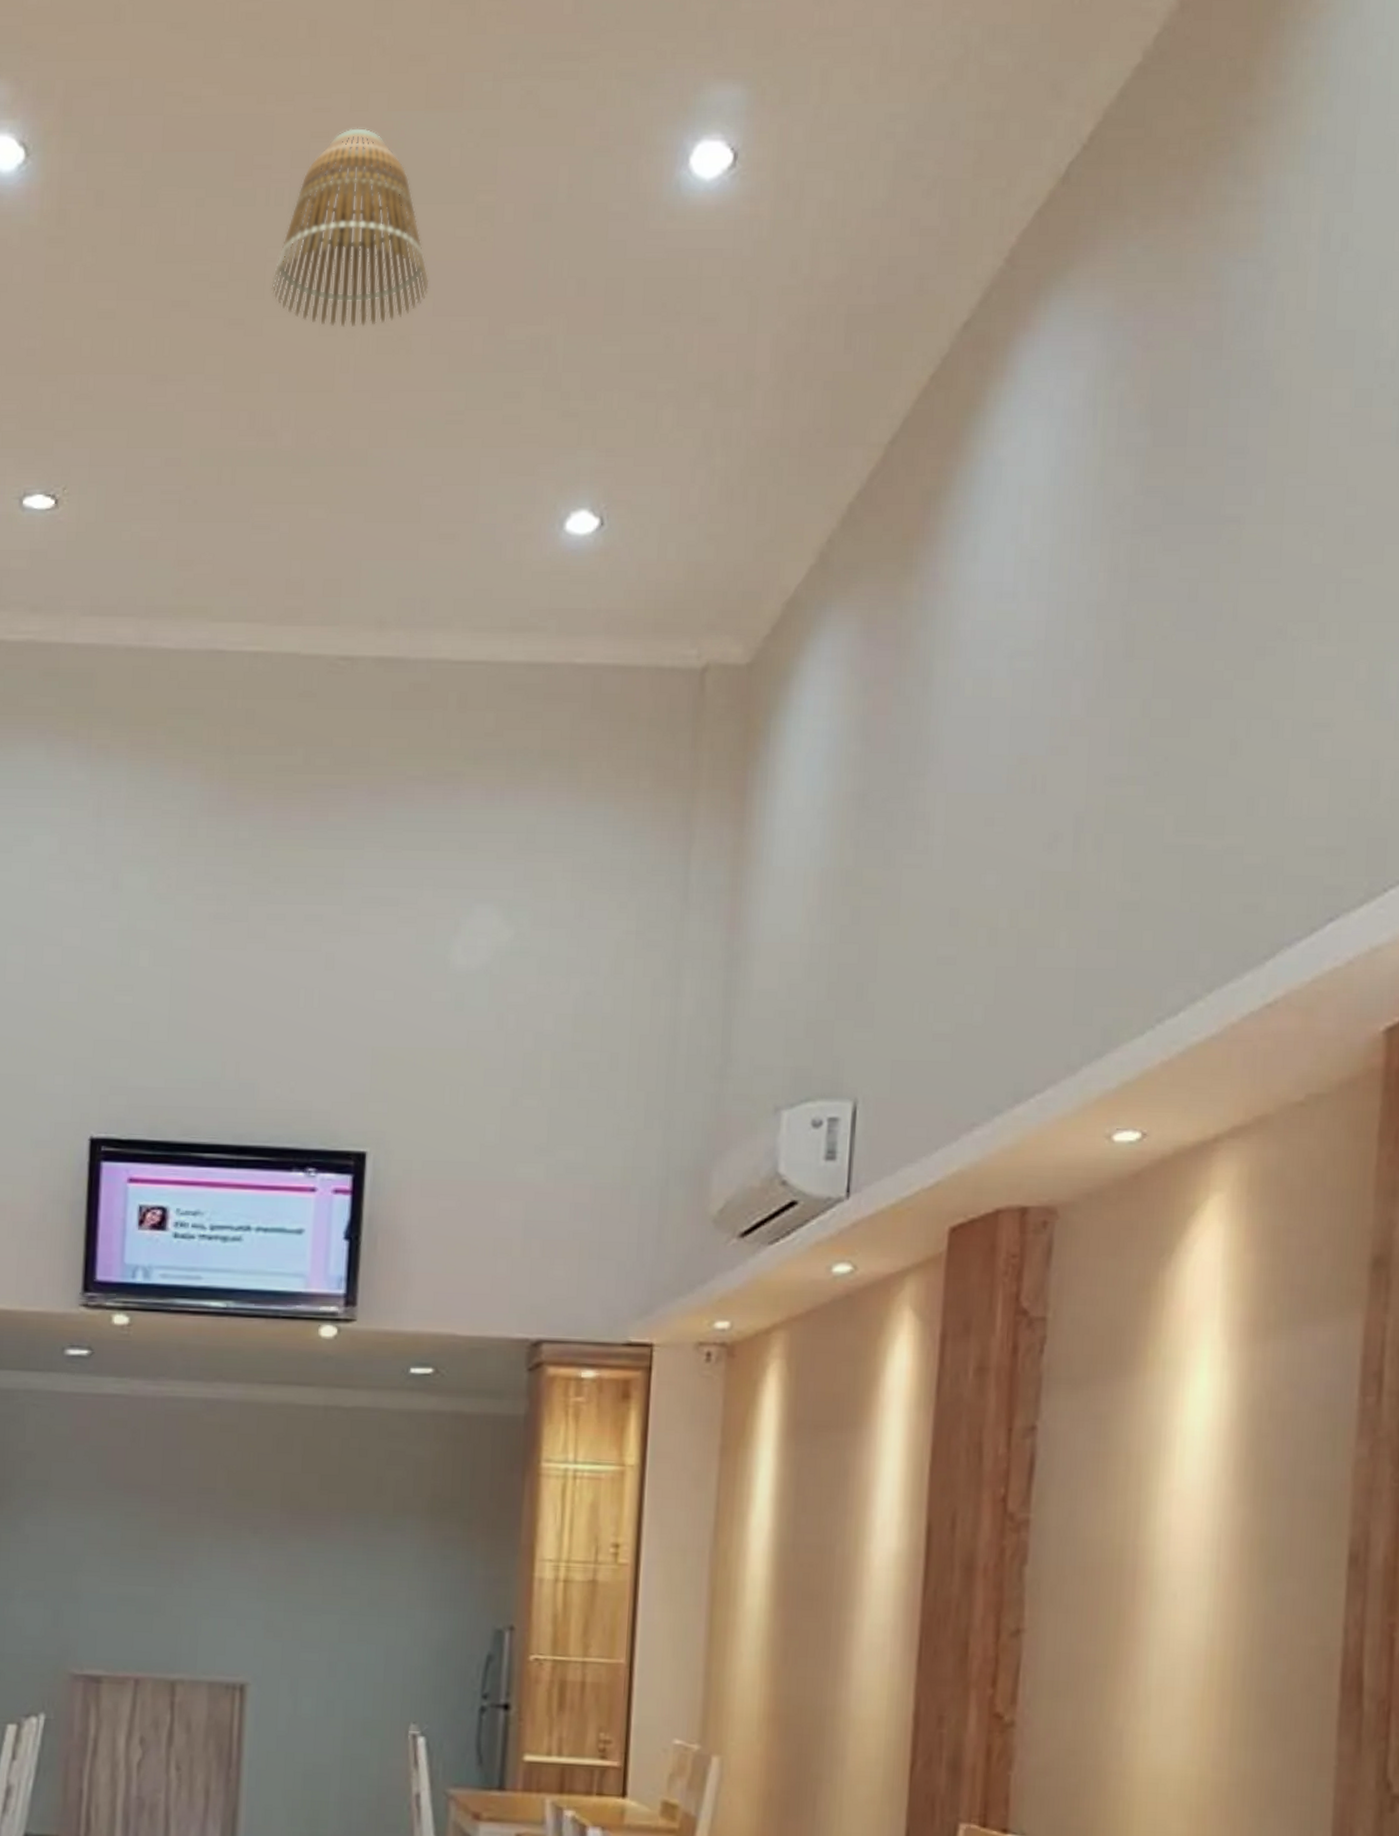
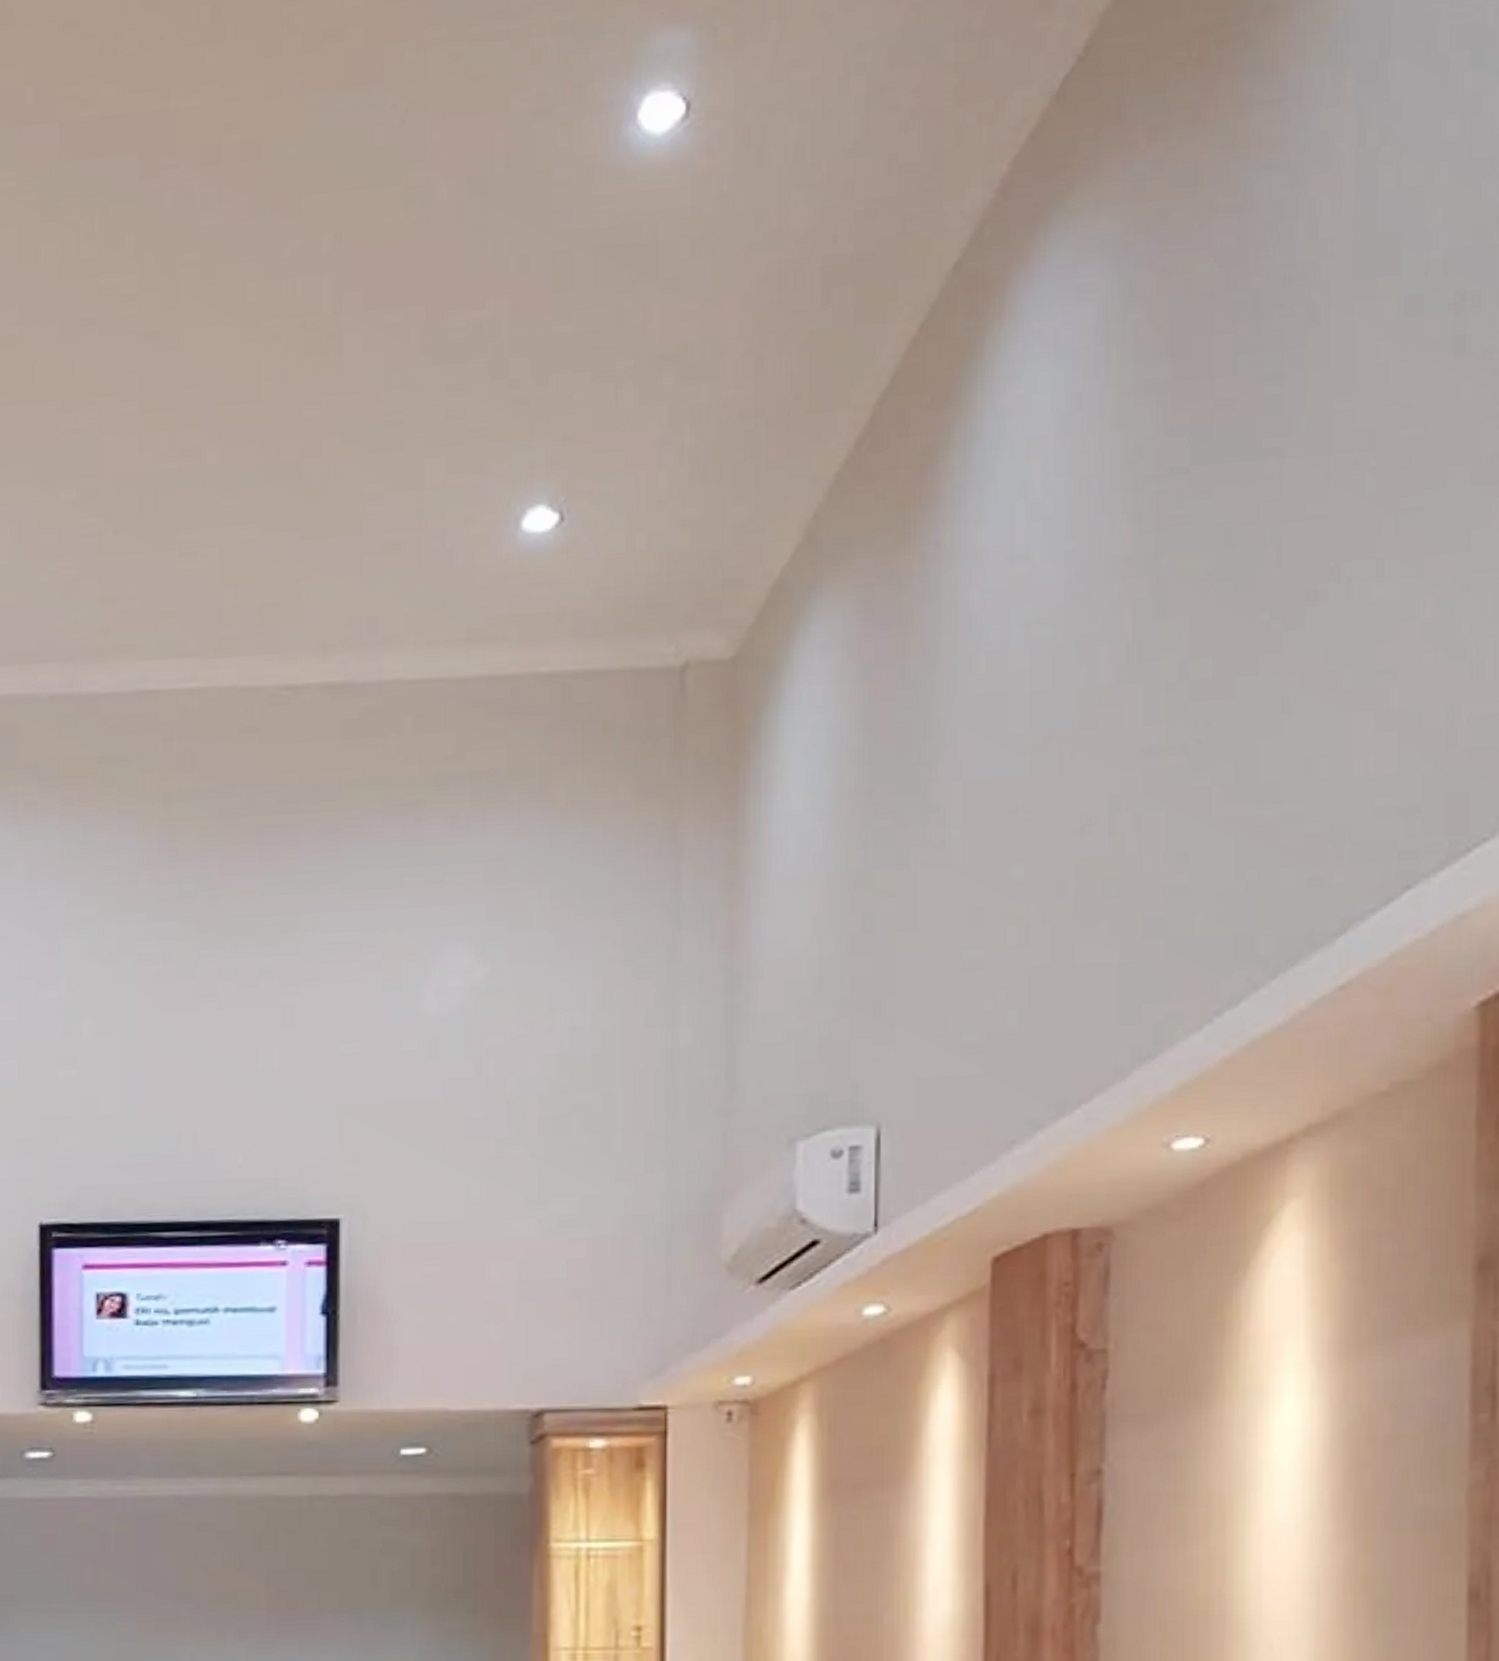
lamp shade: present [271,128,429,327] -> none [186,114,358,331]

